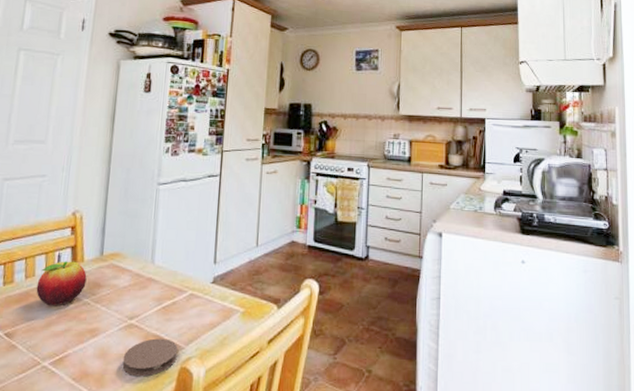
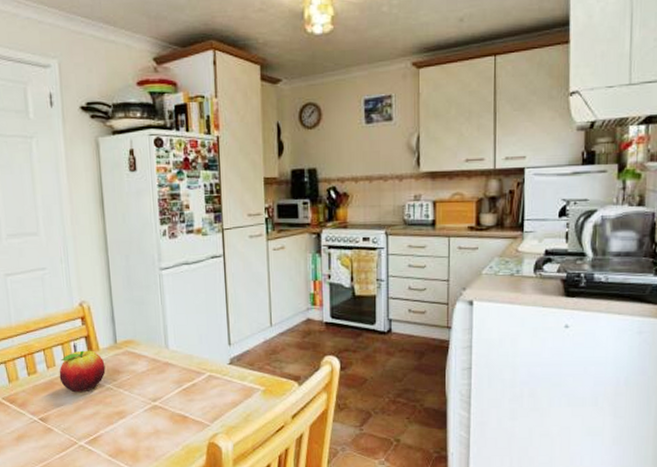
coaster: present [122,338,178,377] -> none [152,417,204,452]

